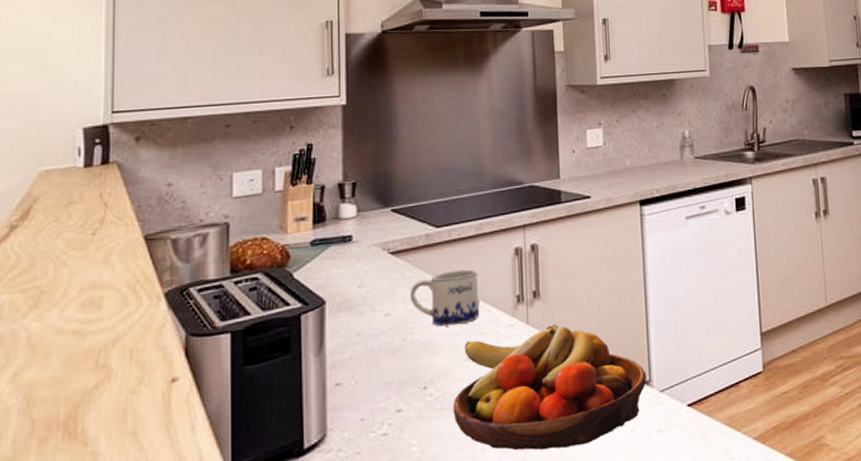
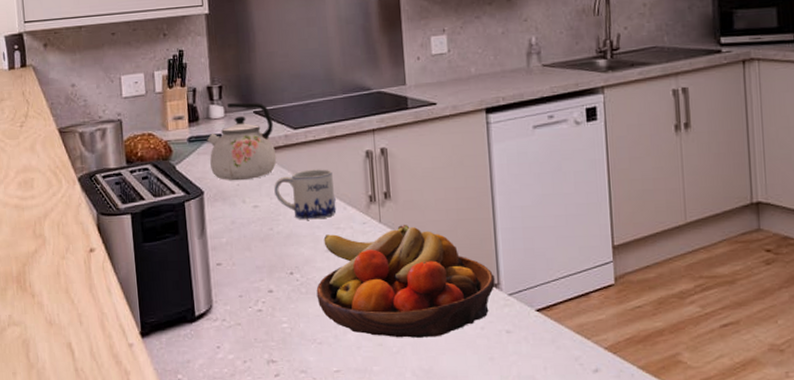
kettle: none [334,200,415,287] -> present [207,102,277,181]

